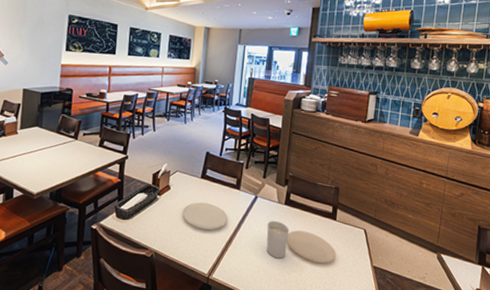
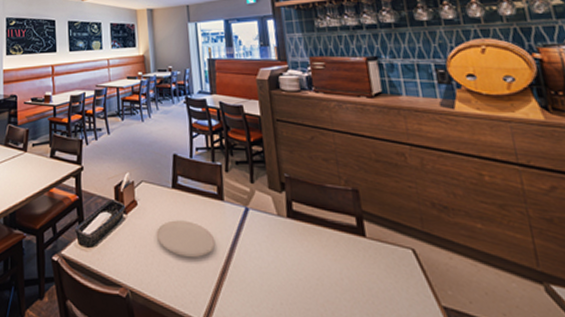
candle holder: present [266,221,290,259] -> none [269,242,305,297]
plate: present [286,230,336,263] -> none [300,254,380,303]

